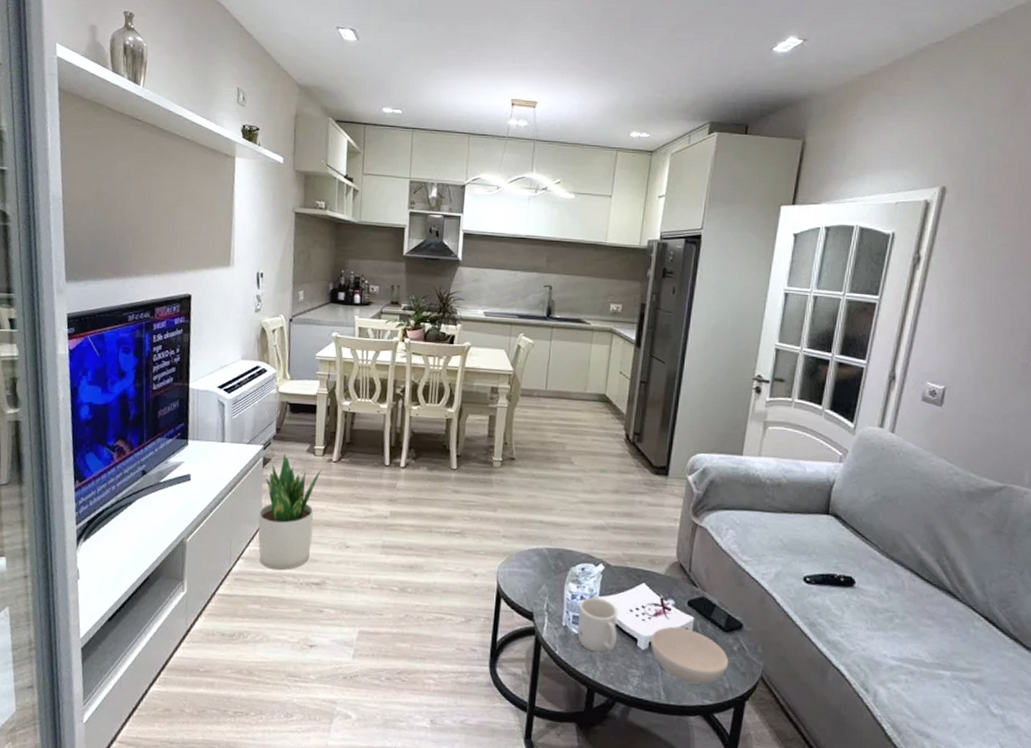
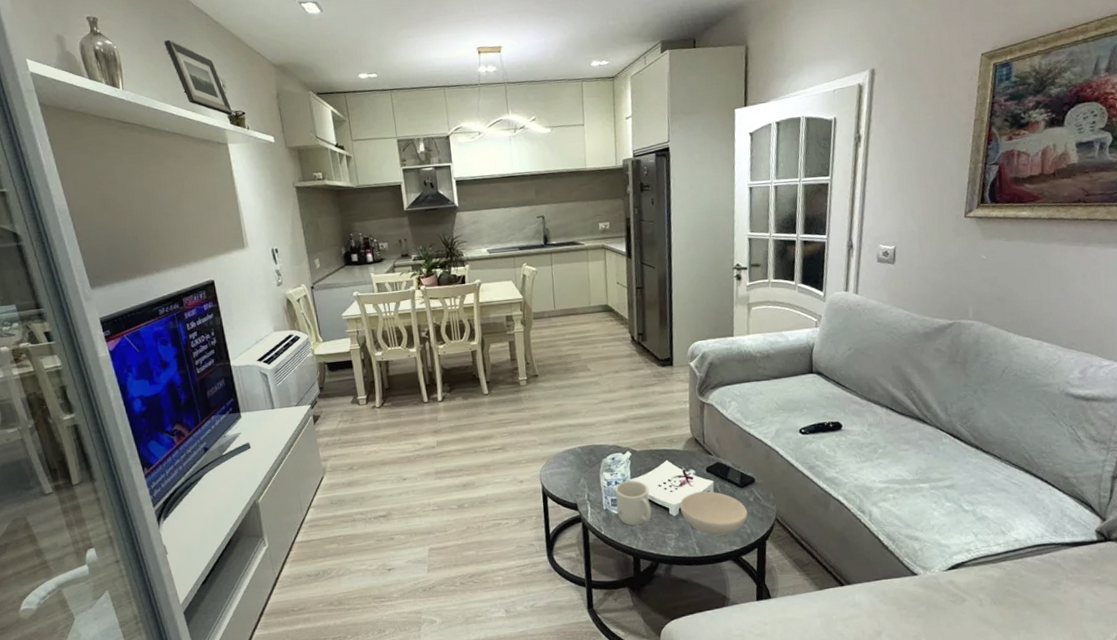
picture frame: none [194,46,248,129] -> present [164,40,233,115]
planter: present [258,454,322,571] -> none [318,409,373,512]

